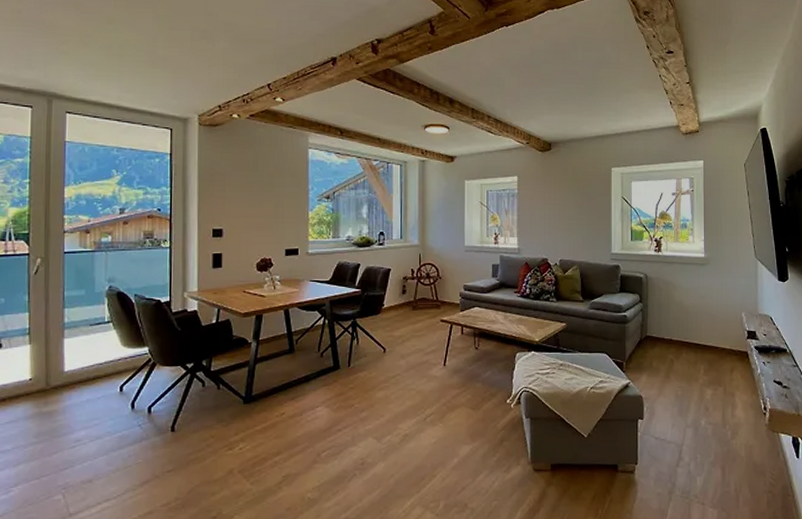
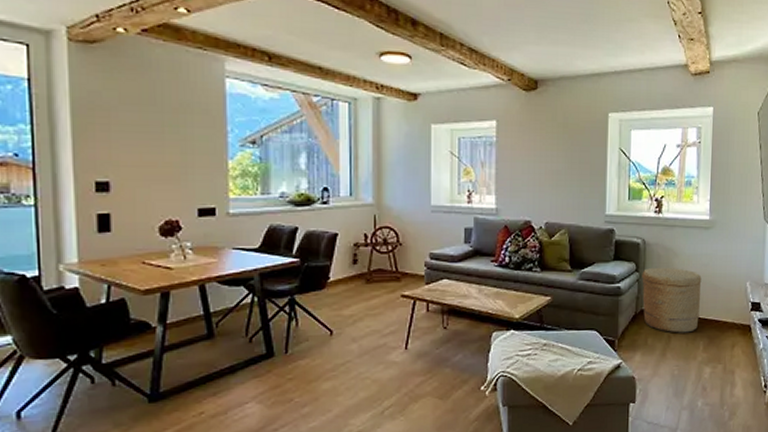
basket: none [645,299,700,358] -> present [642,268,702,333]

